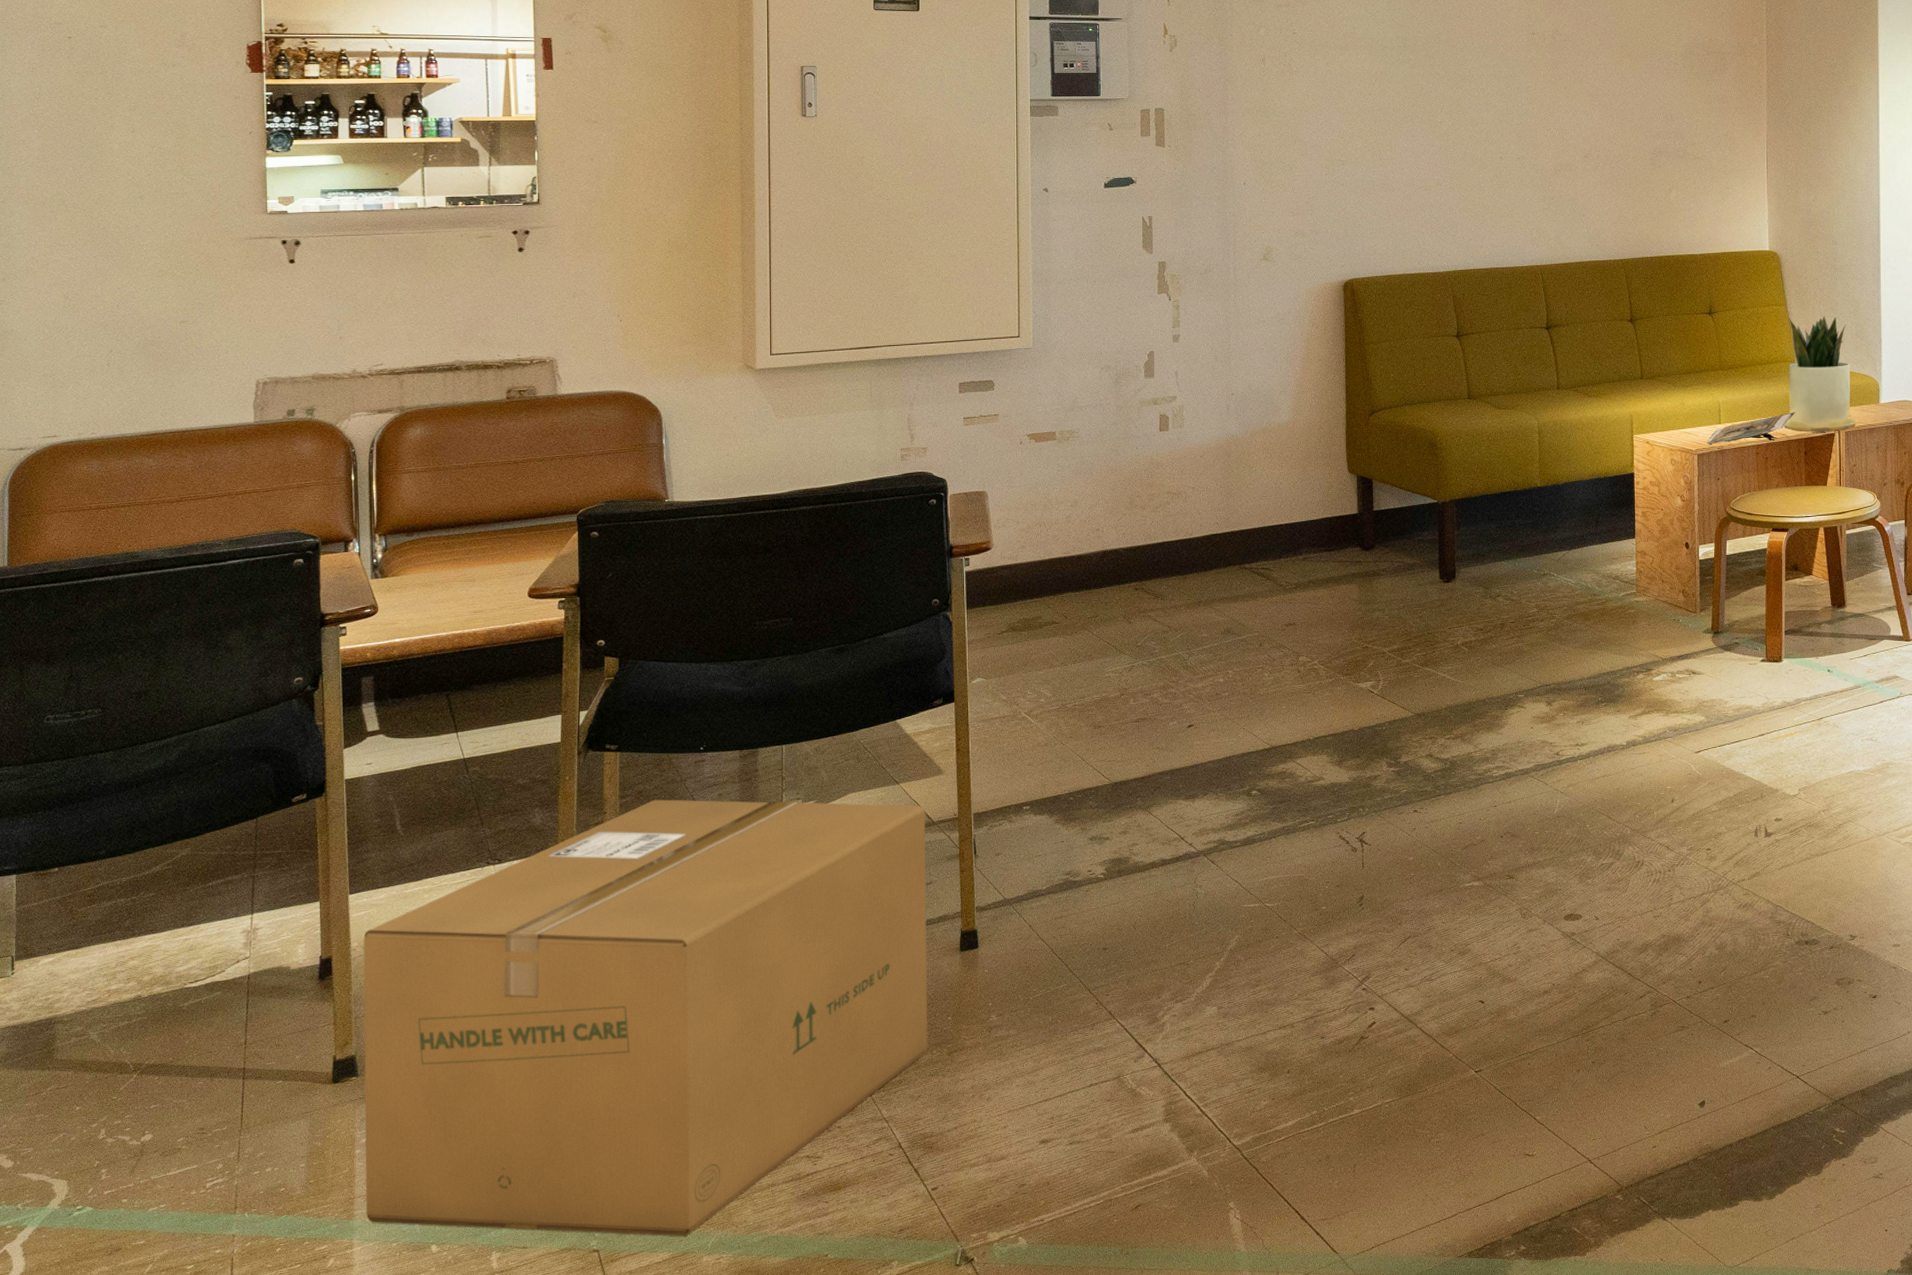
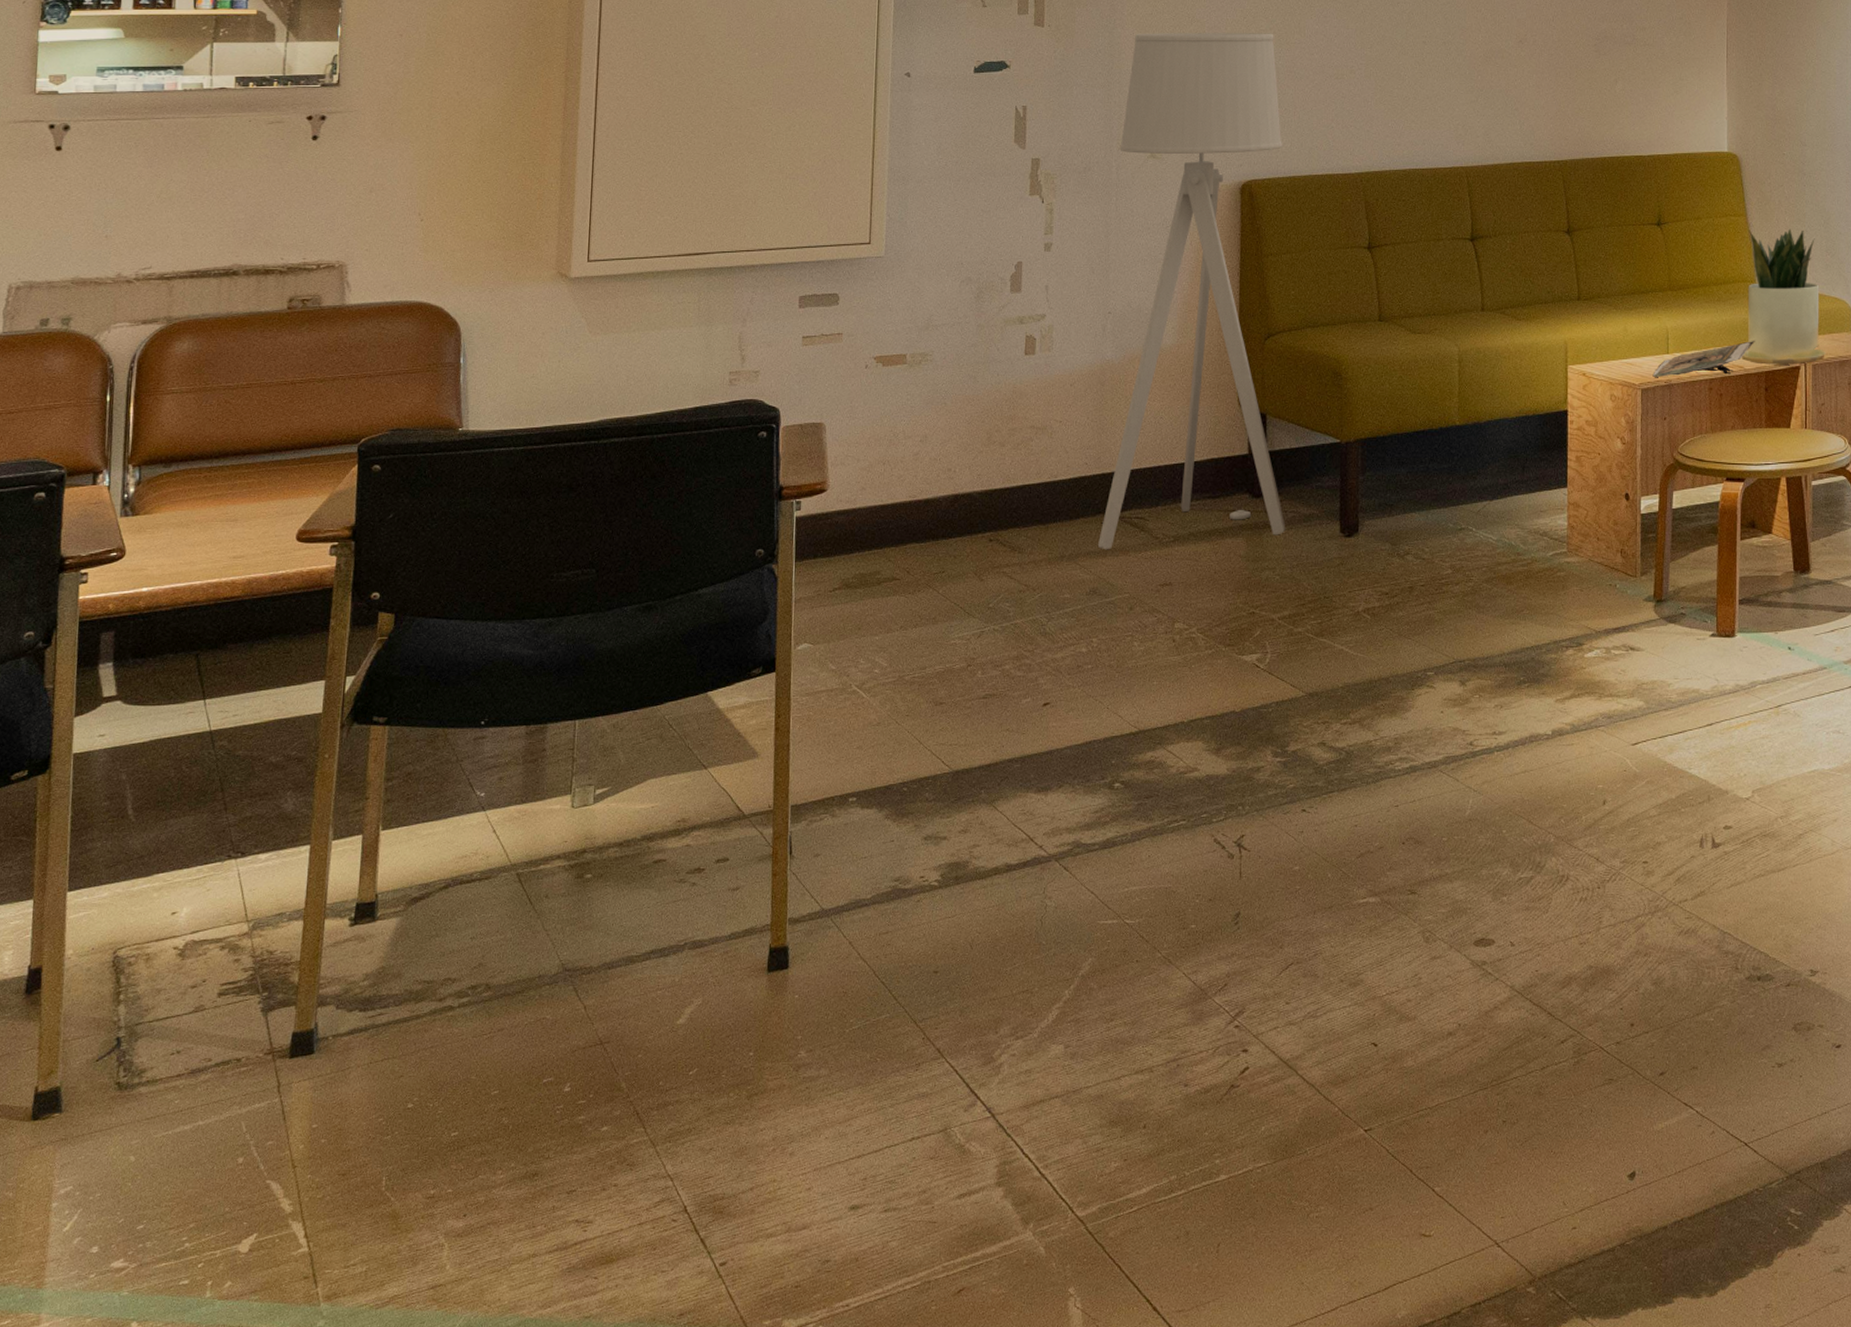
box: present [363,799,928,1237] -> none [58,783,736,1317]
floor lamp: none [1229,151,1393,595] -> present [1097,33,1286,549]

